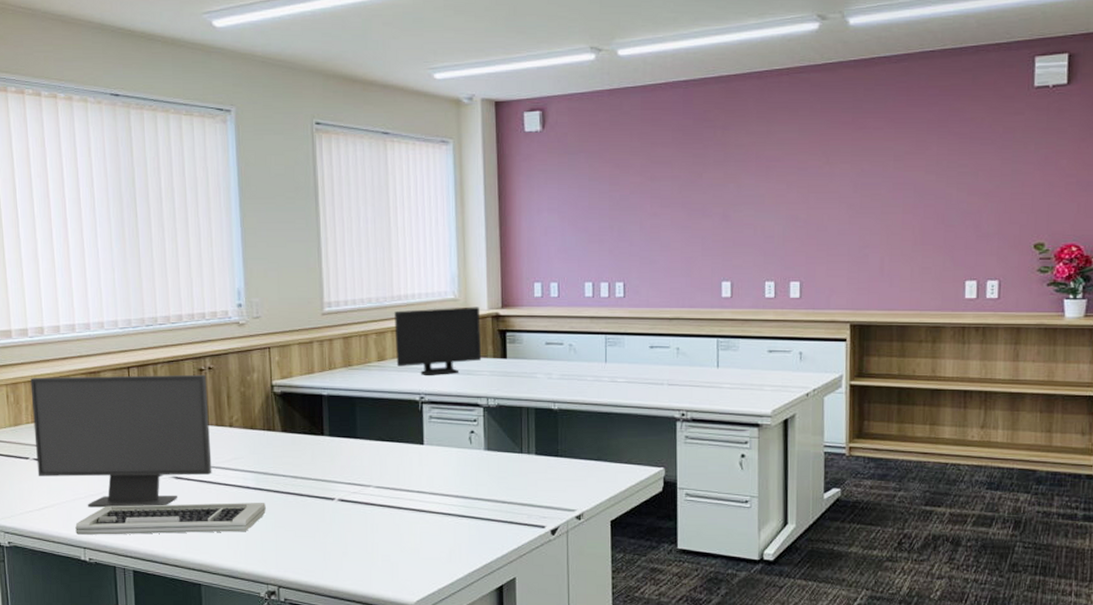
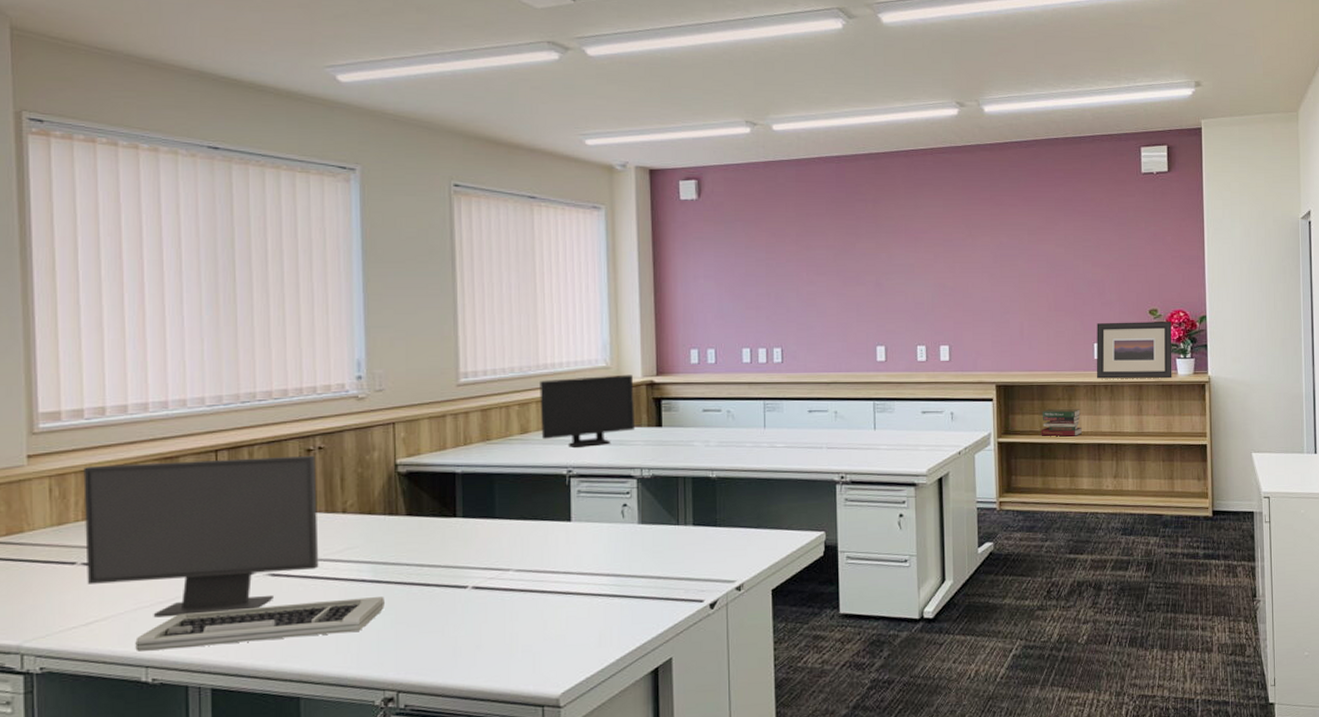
books: none [899,351,946,382] -> present [1041,408,1082,437]
picture frame: none [966,257,1061,321] -> present [1096,322,1172,379]

